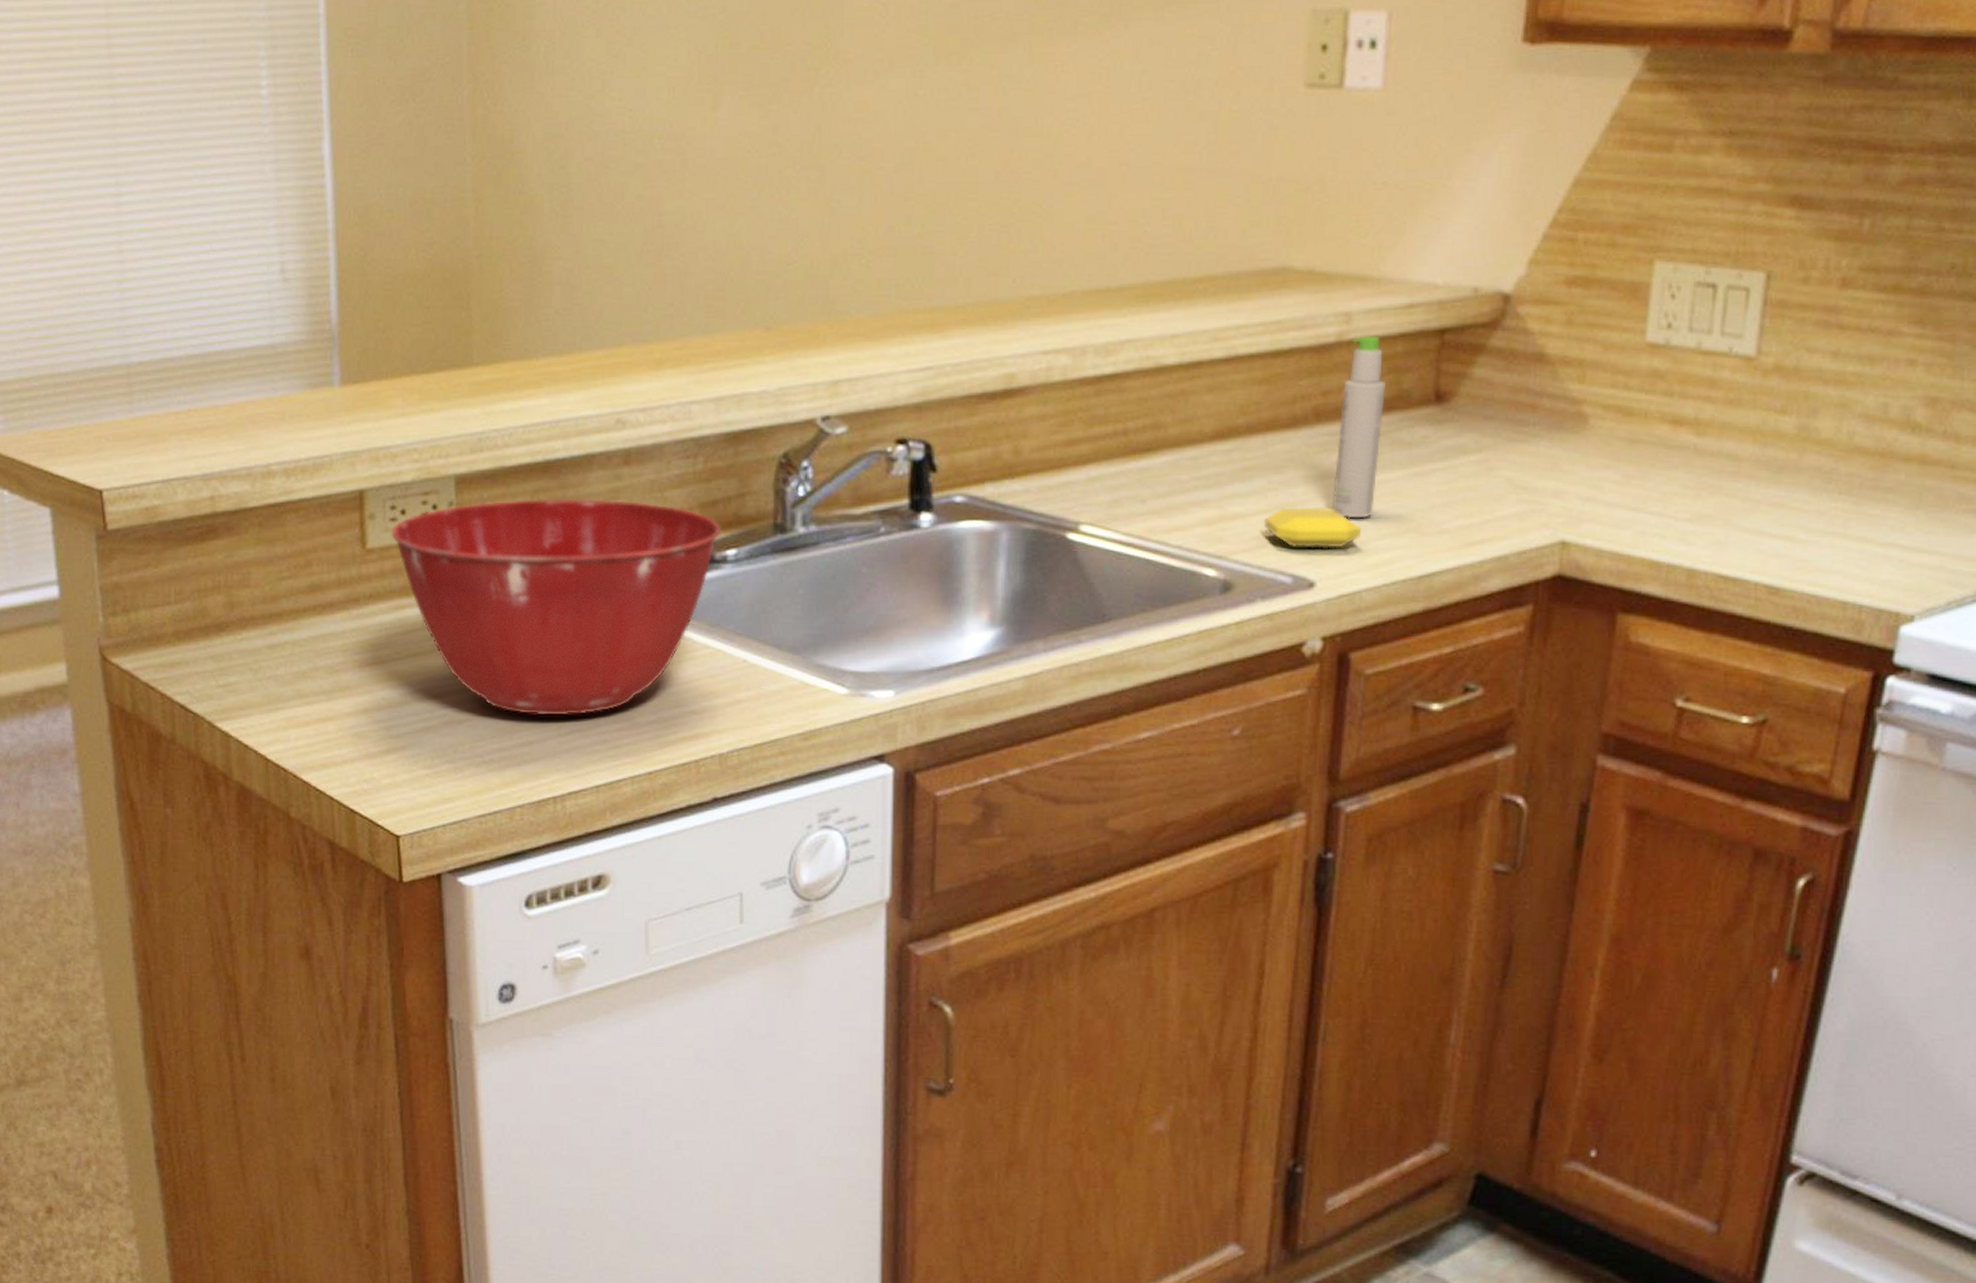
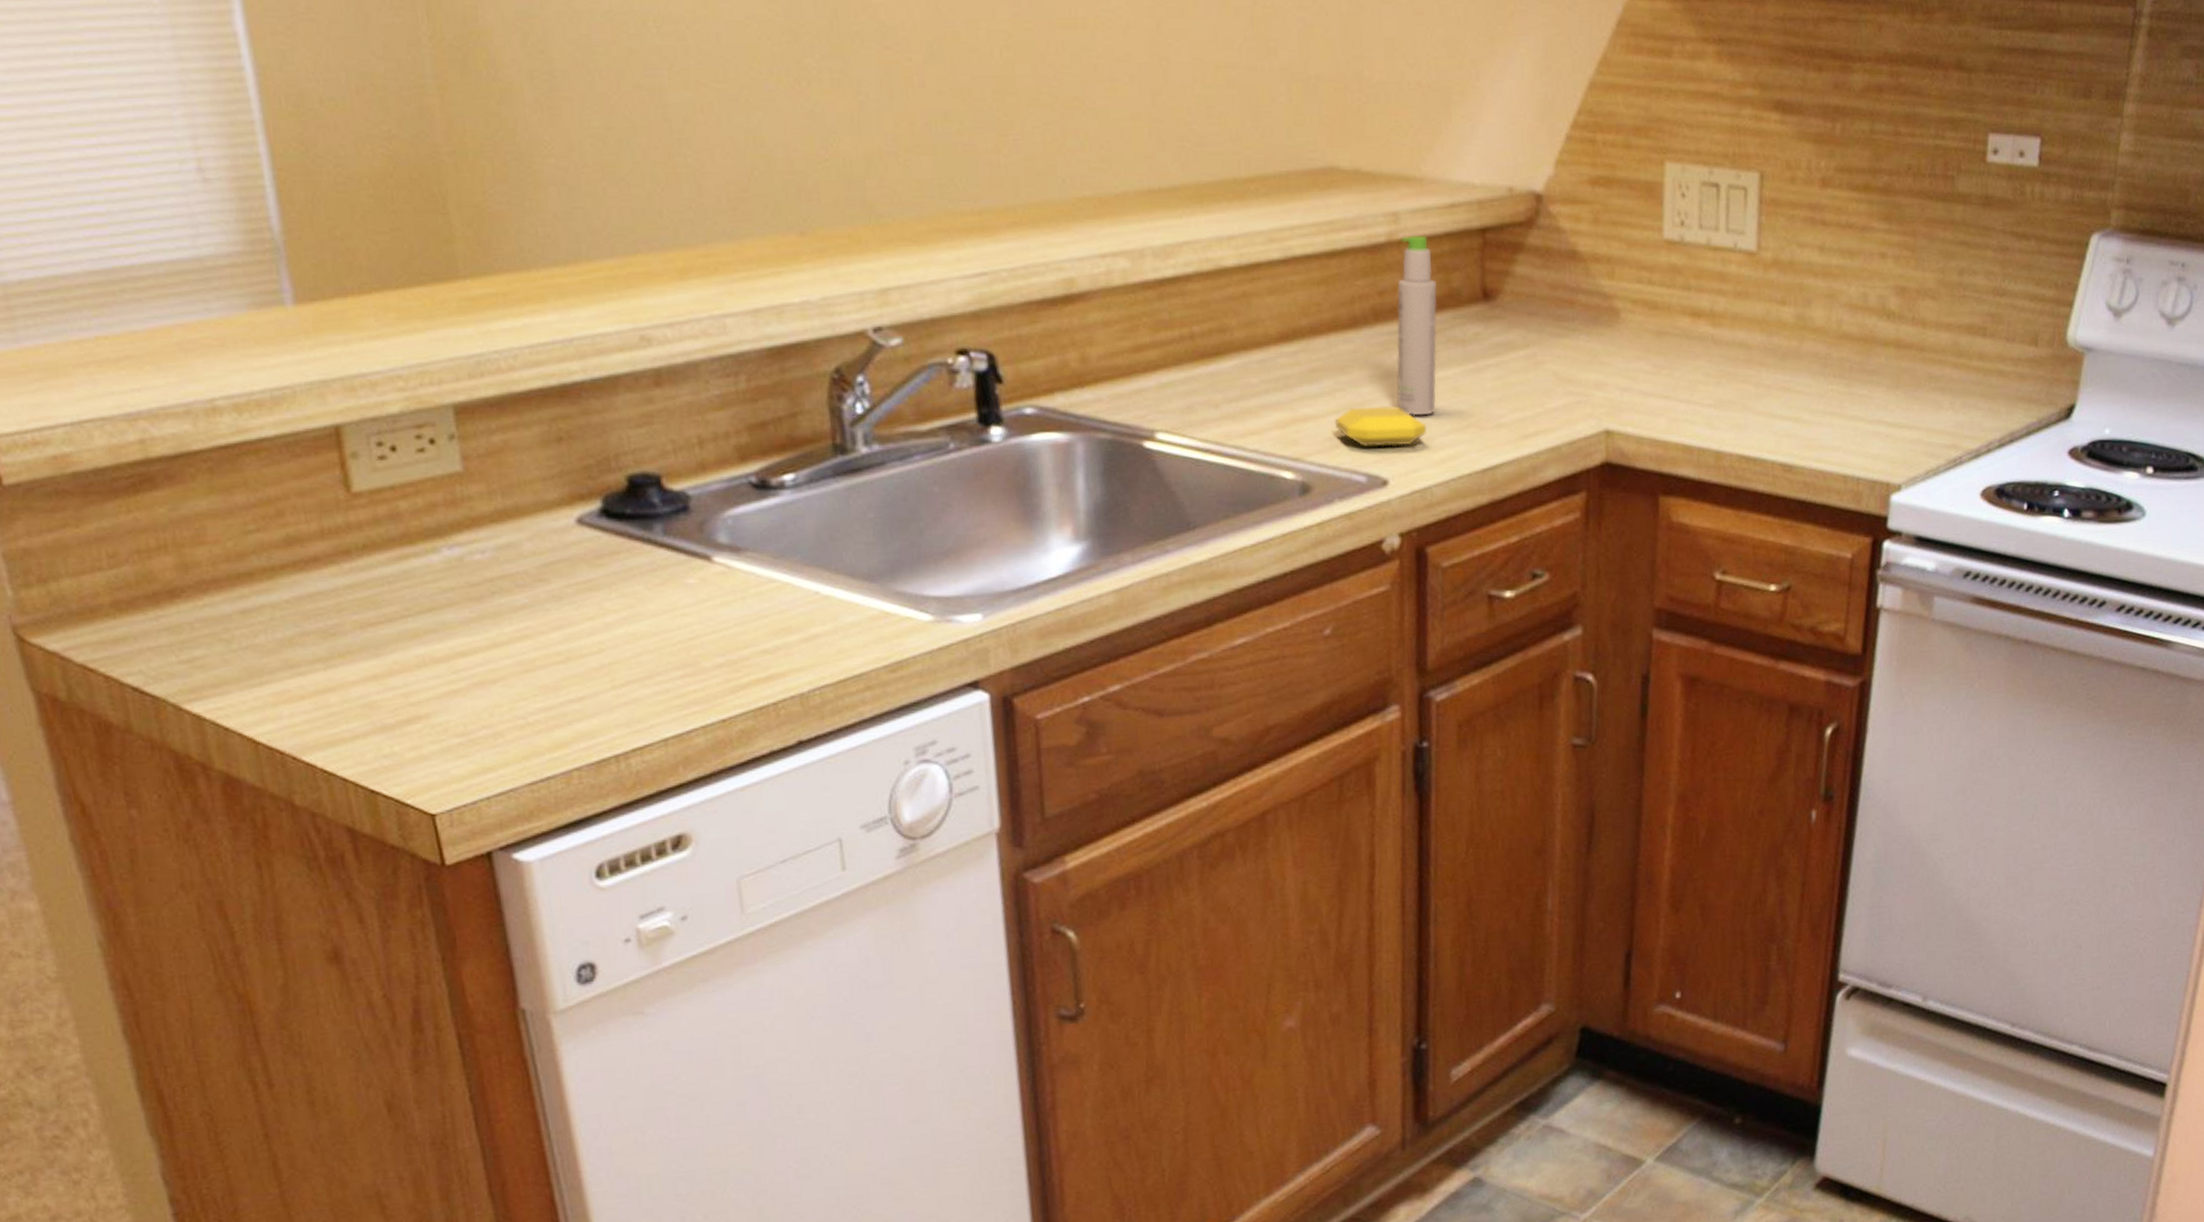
mixing bowl: present [391,499,722,716] -> none [381,425,776,668]

